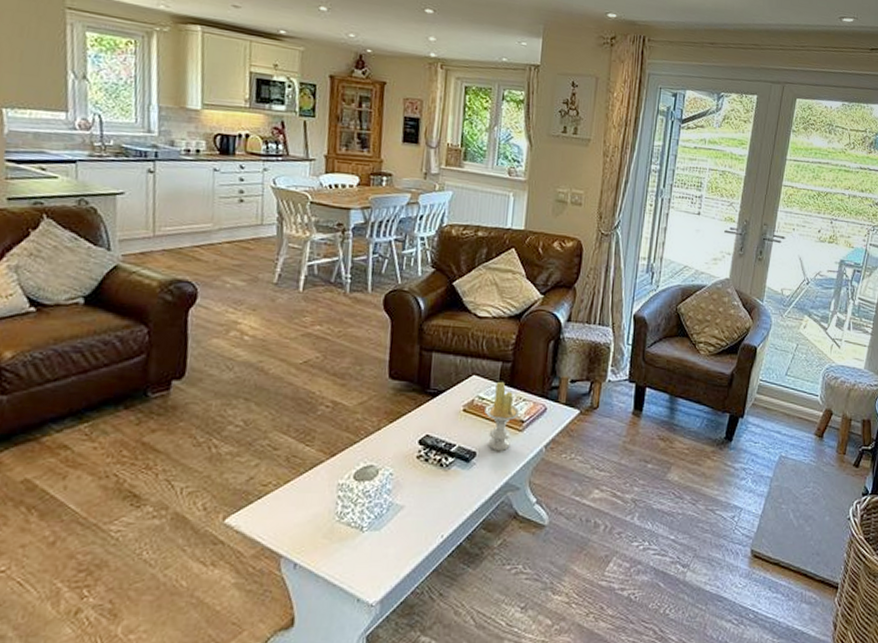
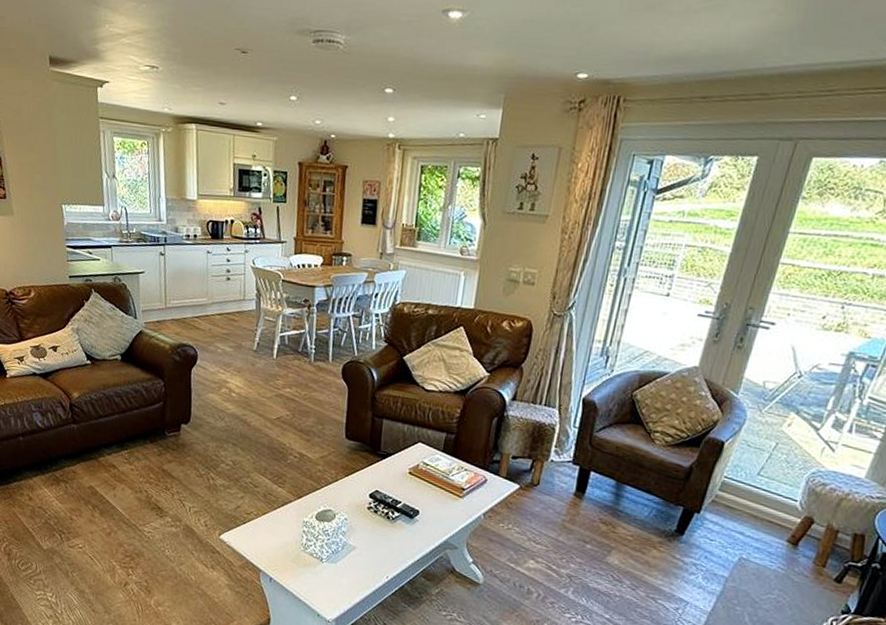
candle: present [485,381,520,451] -> none [428,450,462,513]

